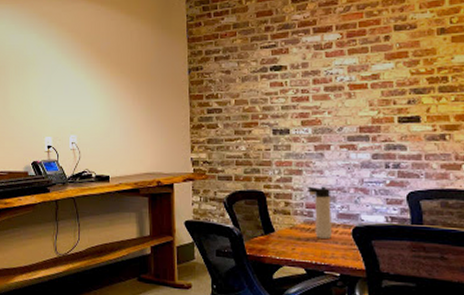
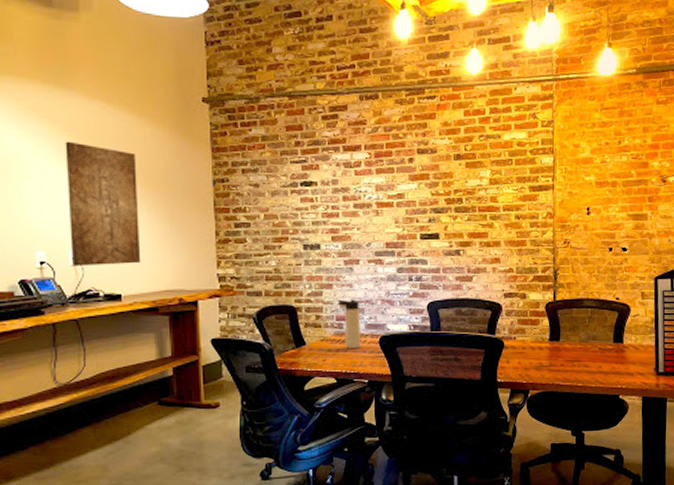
wall art: none [69,40,126,150] -> present [65,141,141,267]

